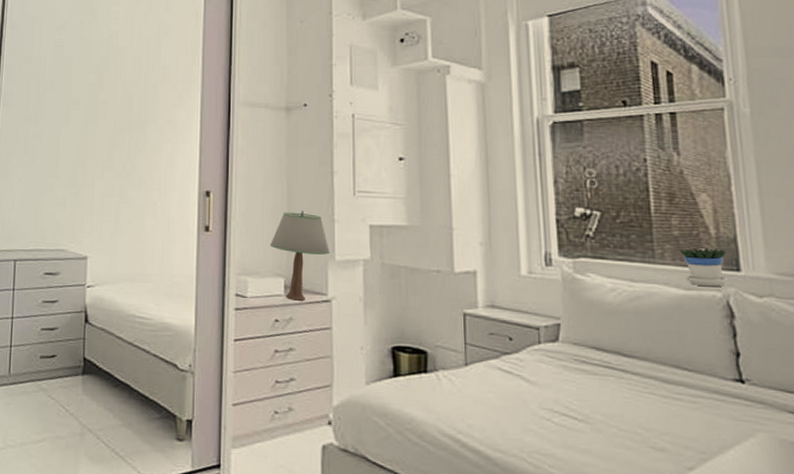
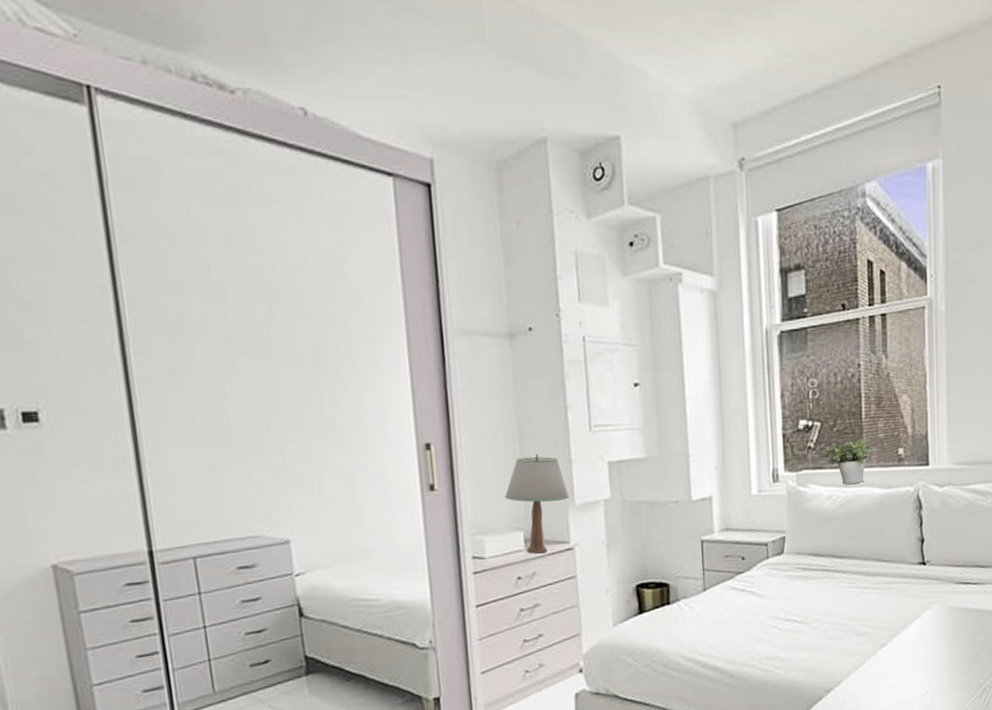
potted plant: none [605,232,665,280] -> present [824,437,872,485]
flowerpot: present [680,248,729,287] -> none [884,446,920,484]

